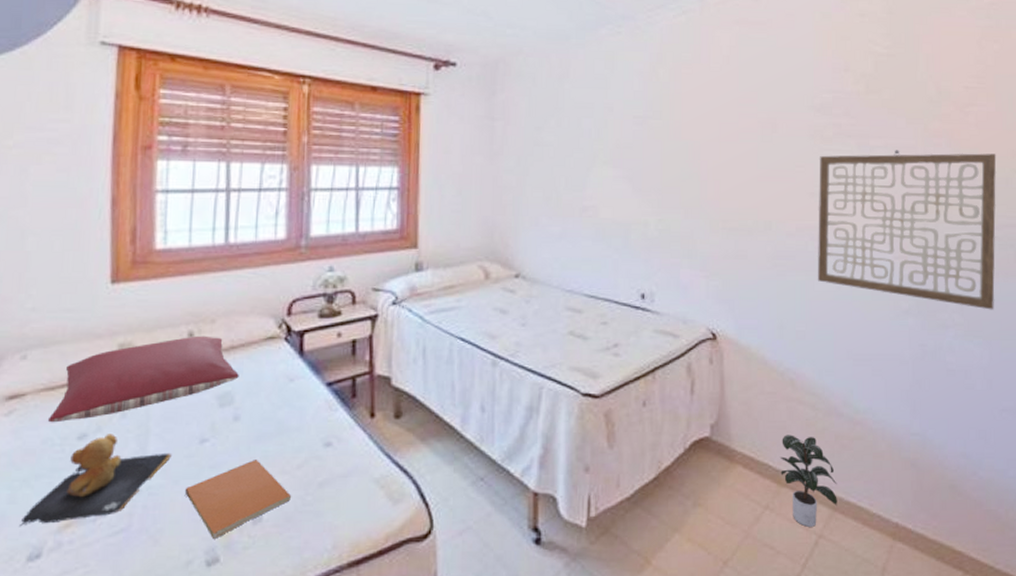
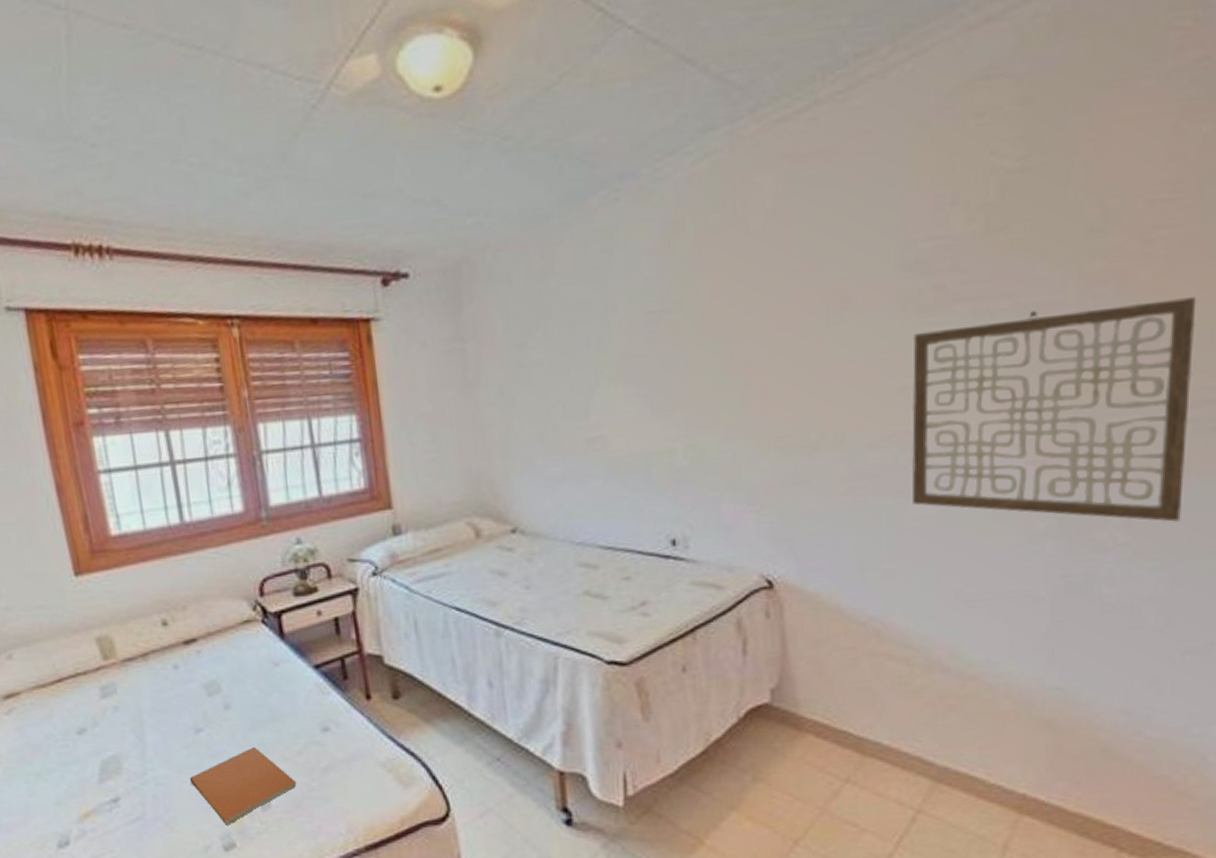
teddy bear: present [18,434,171,527] -> none [43,727,170,818]
pillow: present [49,335,239,423] -> none [46,623,222,720]
potted plant: present [780,435,837,527] -> none [864,696,942,801]

